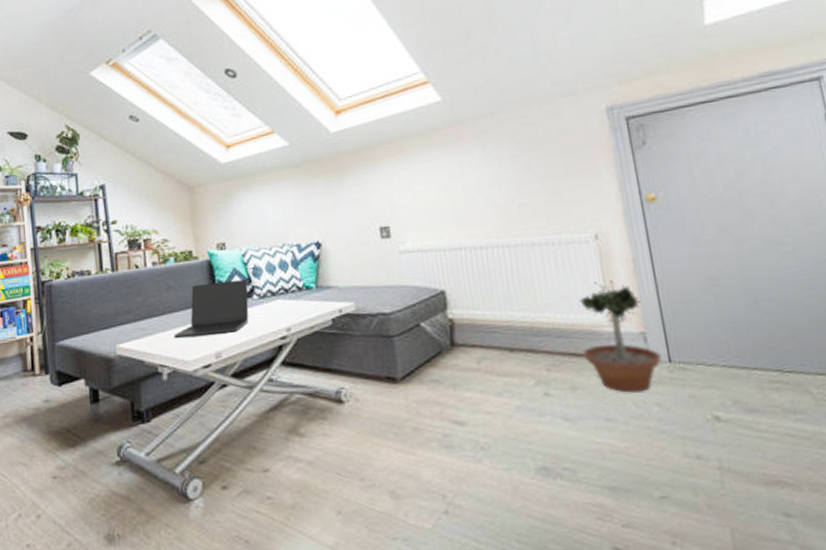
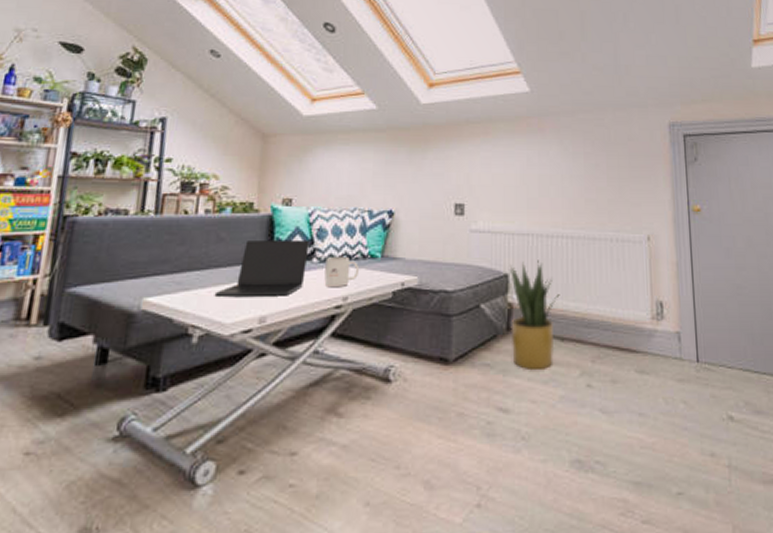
mug: none [265,291,298,321] -> present [324,257,360,288]
planter: none [446,273,505,384] -> present [510,260,560,371]
potted tree: present [579,280,662,393] -> none [625,280,691,389]

